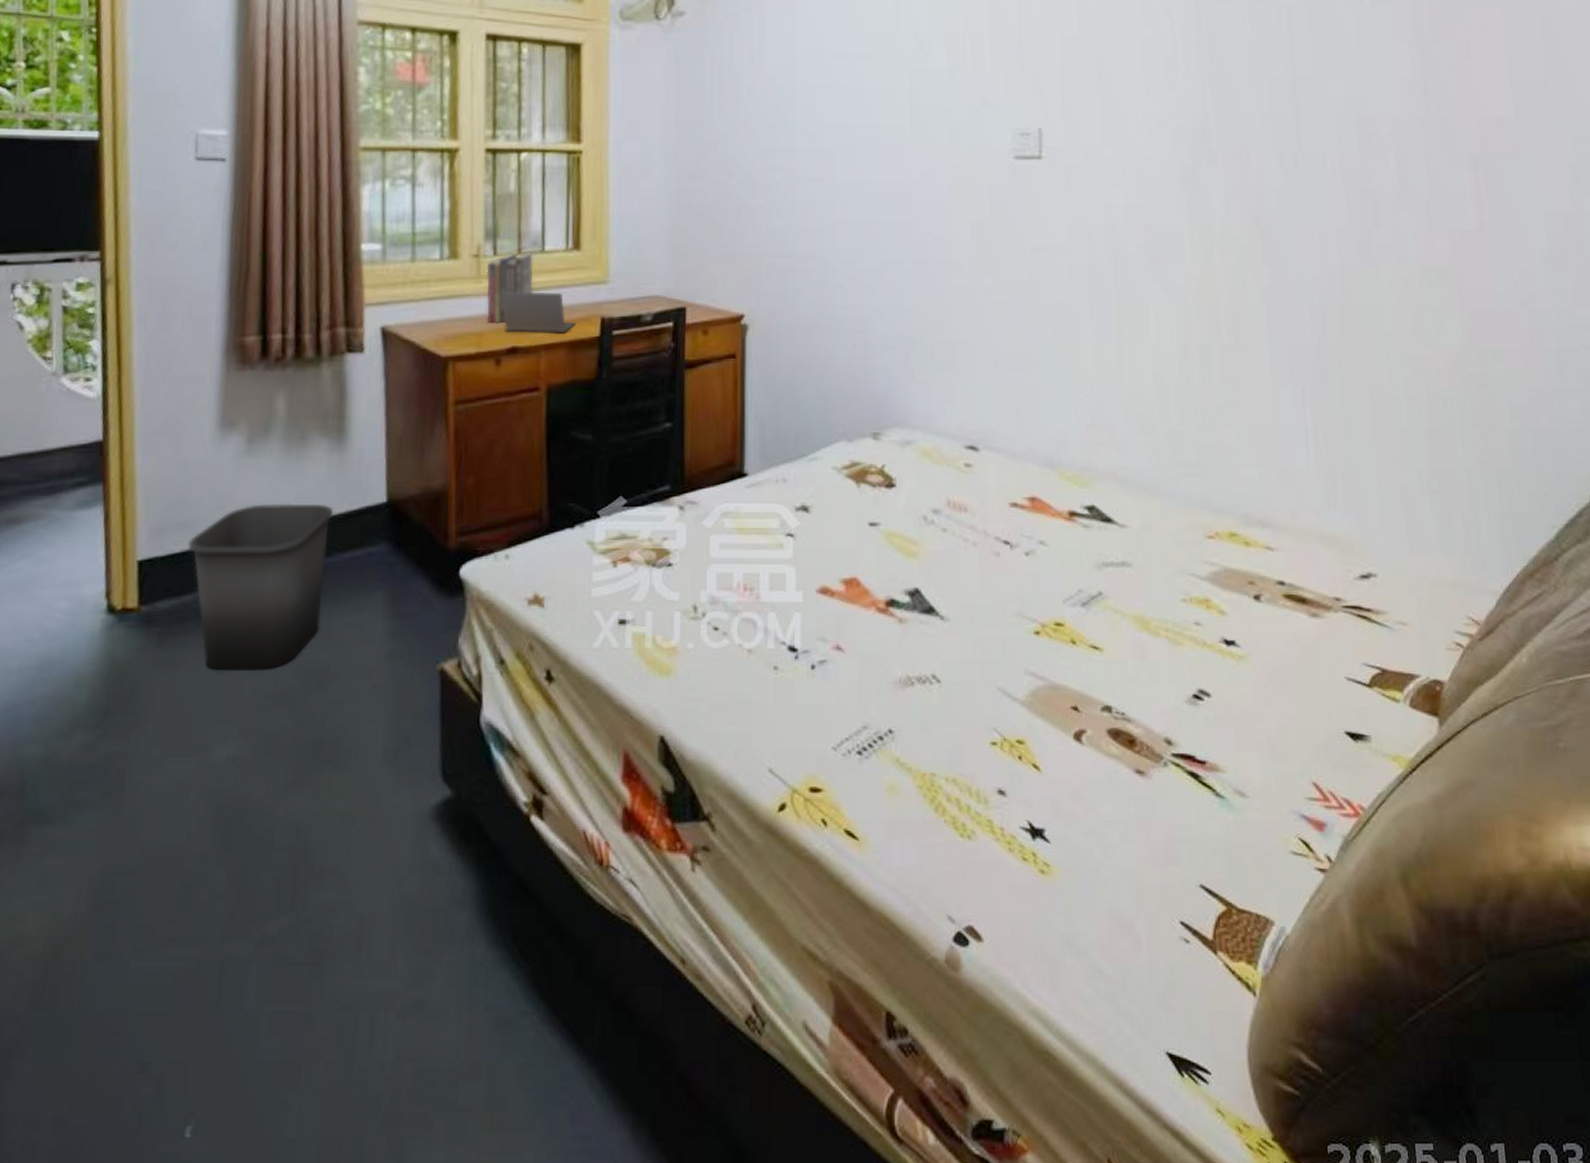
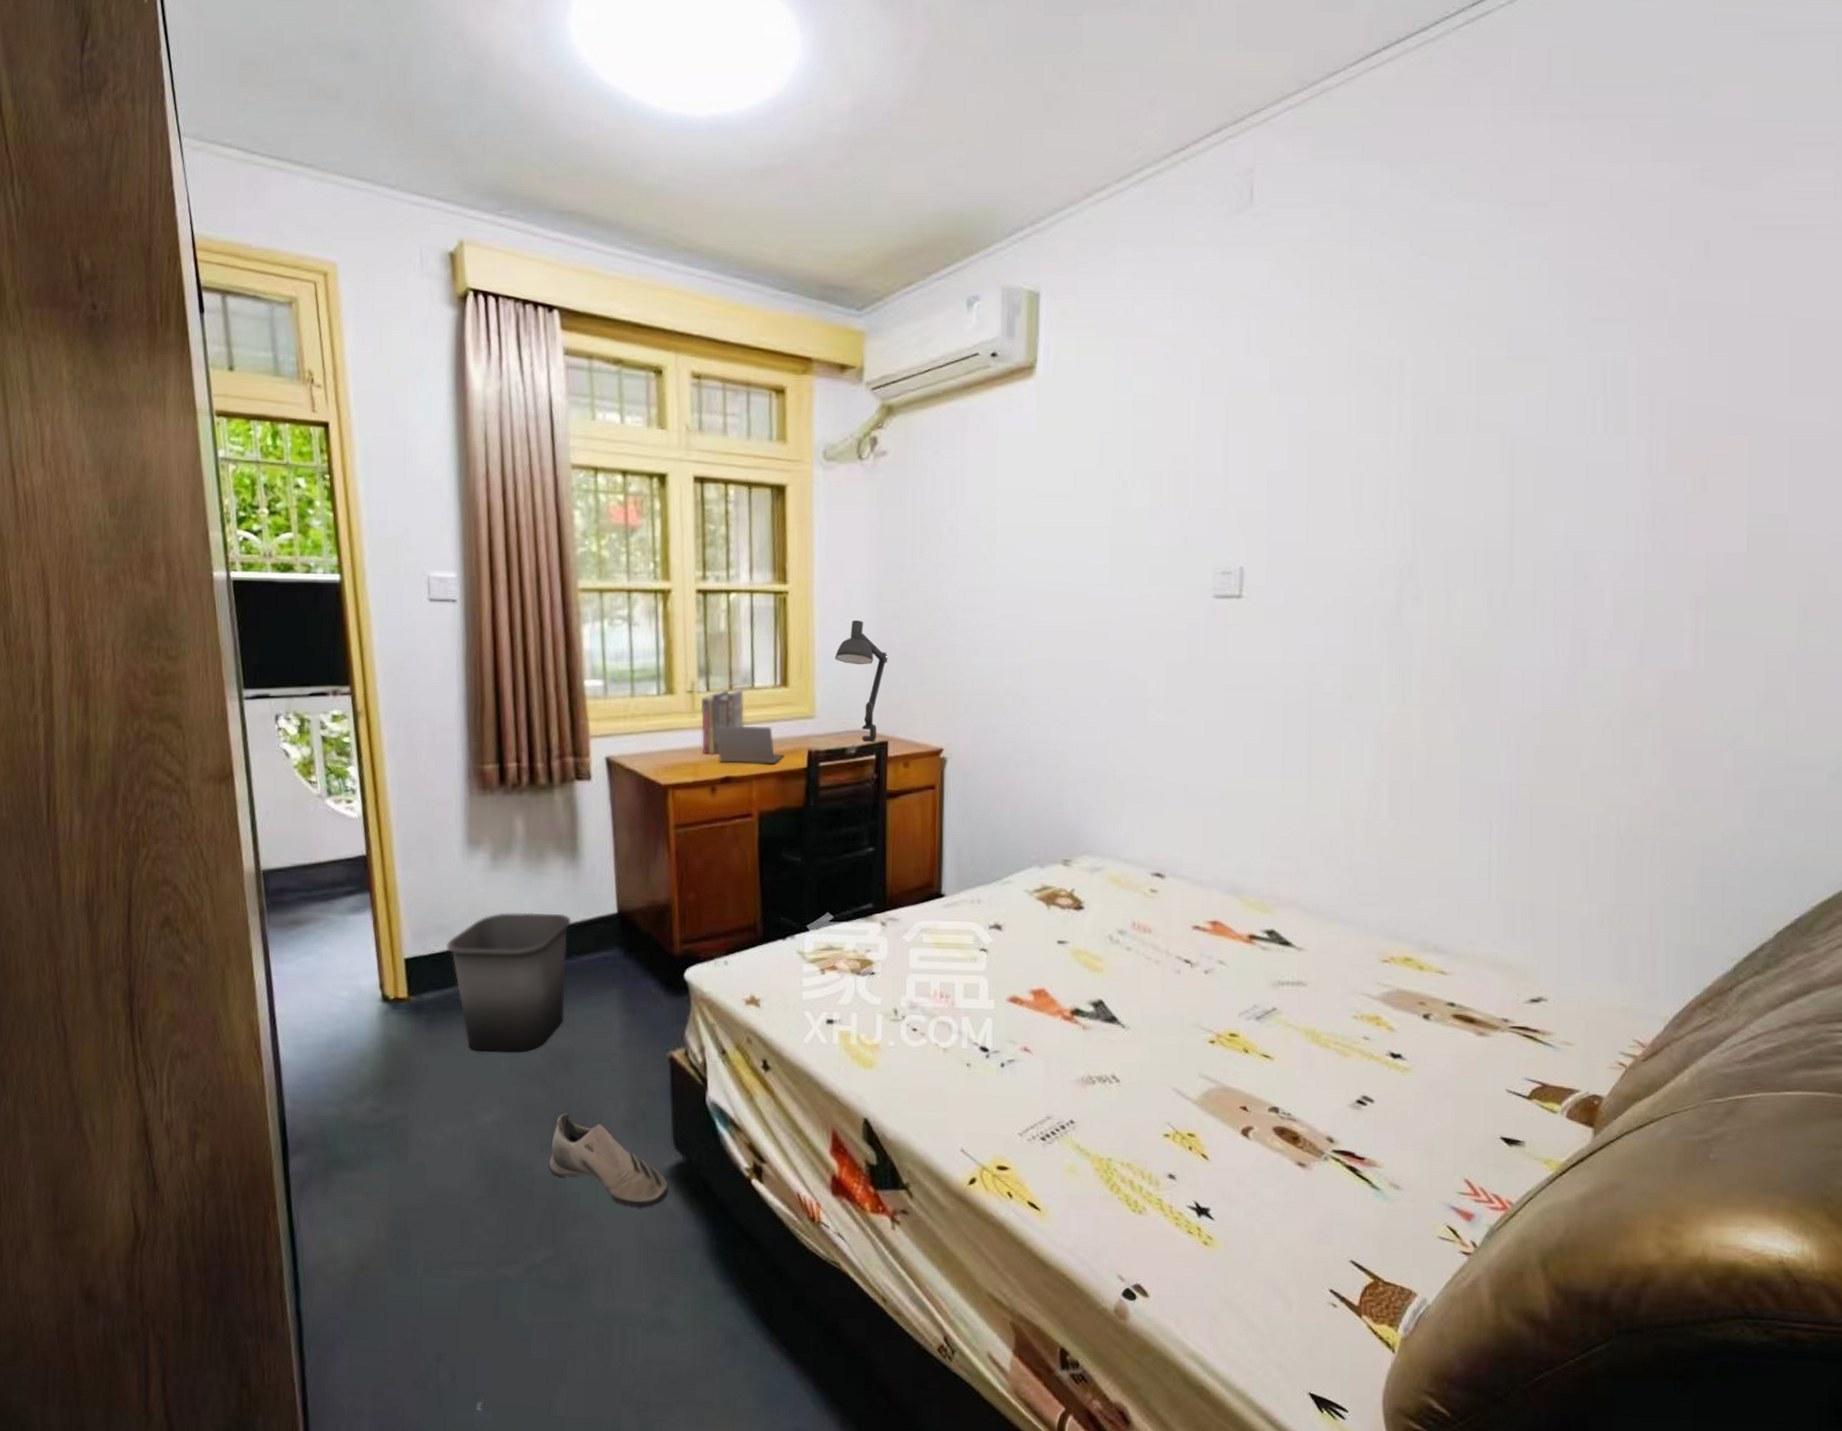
athletic shoe: none [292,742,434,859] -> present [548,1113,669,1209]
desk lamp: none [630,180,685,308] -> present [834,619,887,742]

